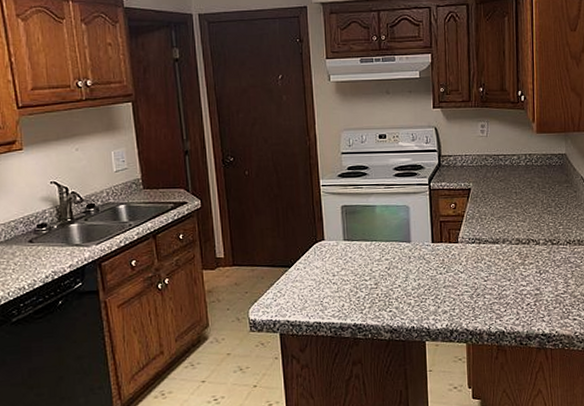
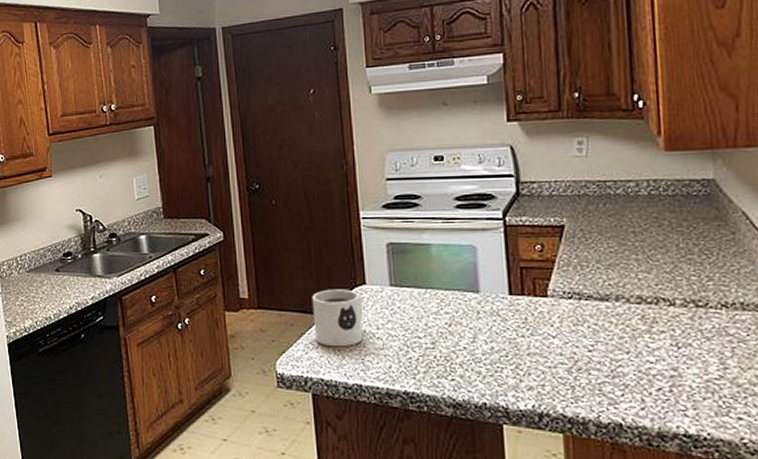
mug: none [280,245,322,294] -> present [312,289,364,347]

